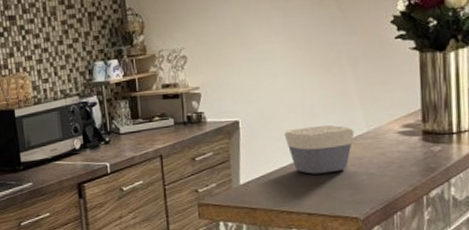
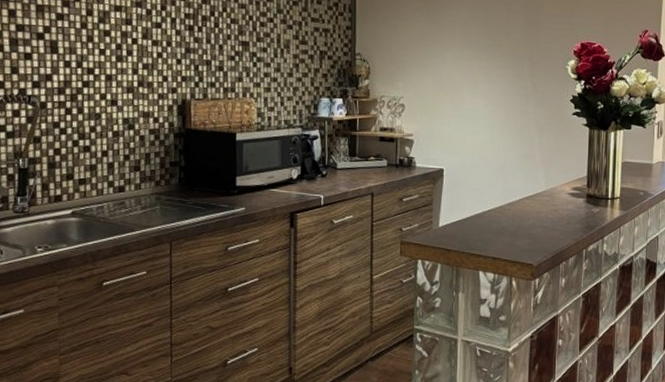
bowl: present [284,124,355,174] -> none [480,180,536,223]

